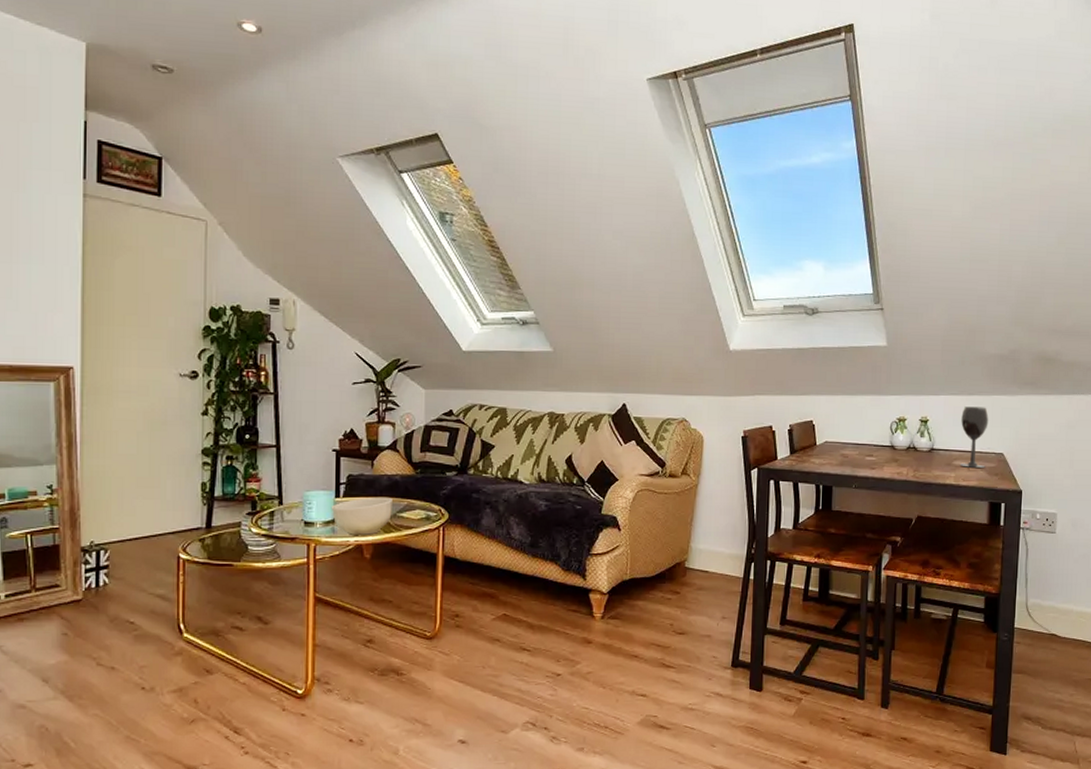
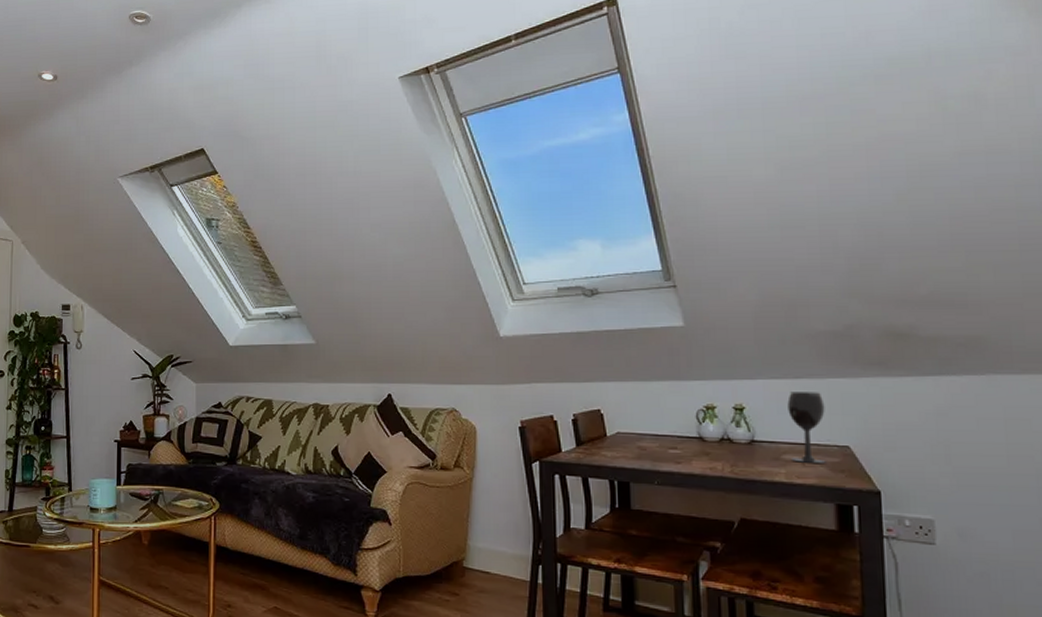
bowl: present [331,496,392,536] -> none [113,485,167,523]

